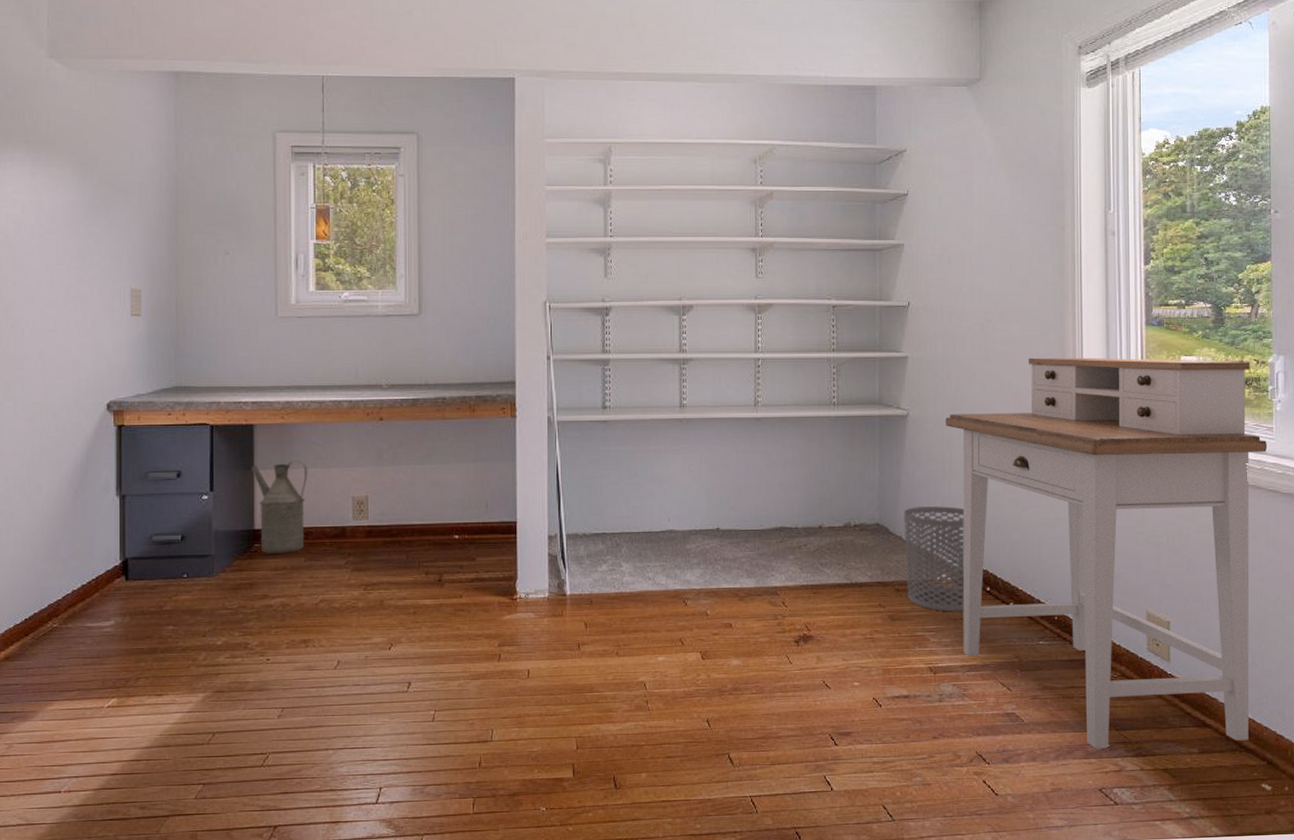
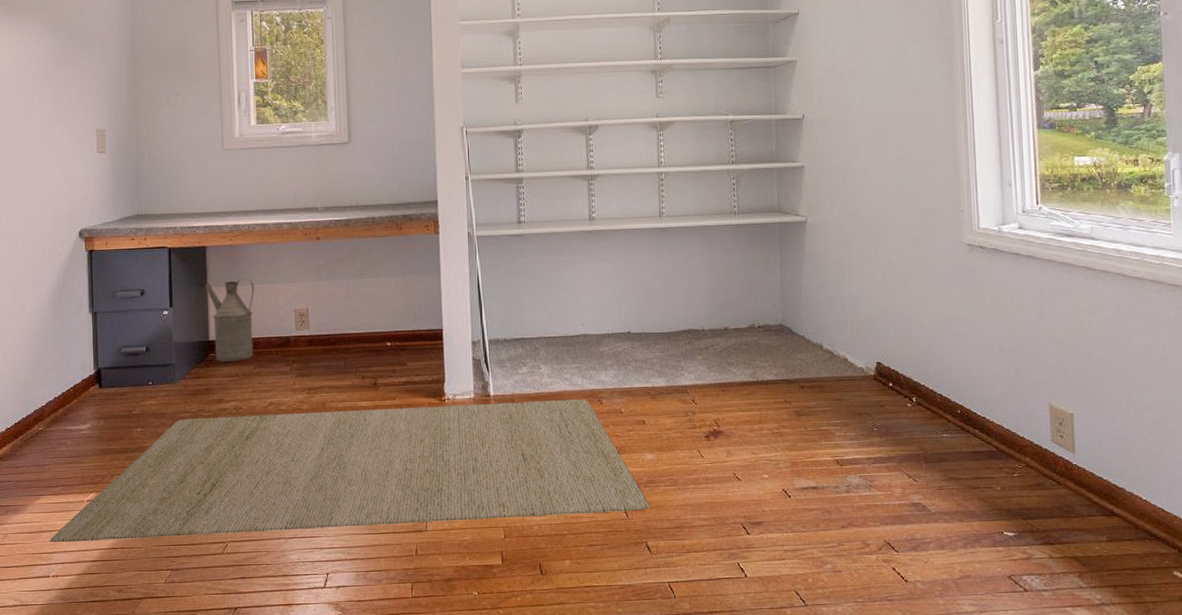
rug: none [62,599,734,754] -> present [49,398,650,543]
waste bin: present [904,506,965,612] -> none [806,307,868,407]
desk: present [945,357,1268,749] -> none [843,159,1166,538]

